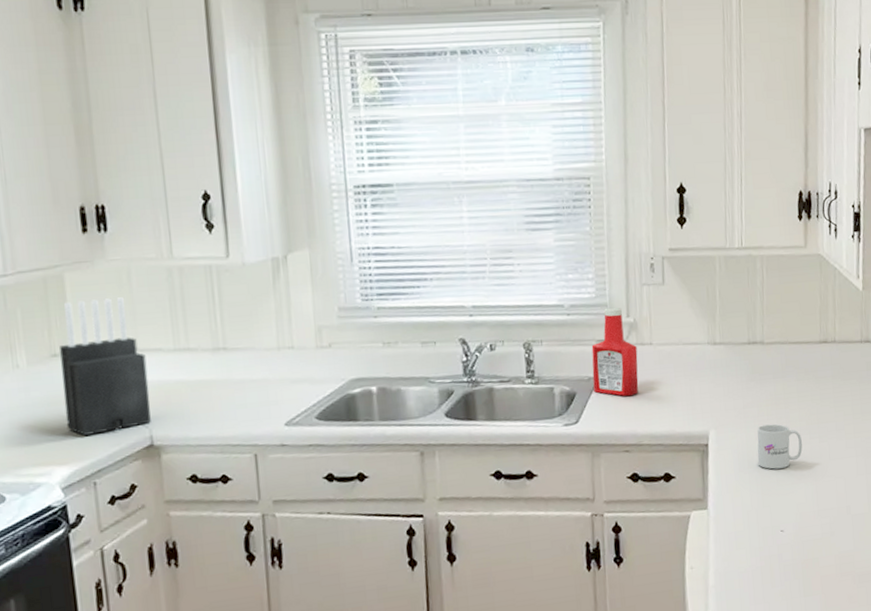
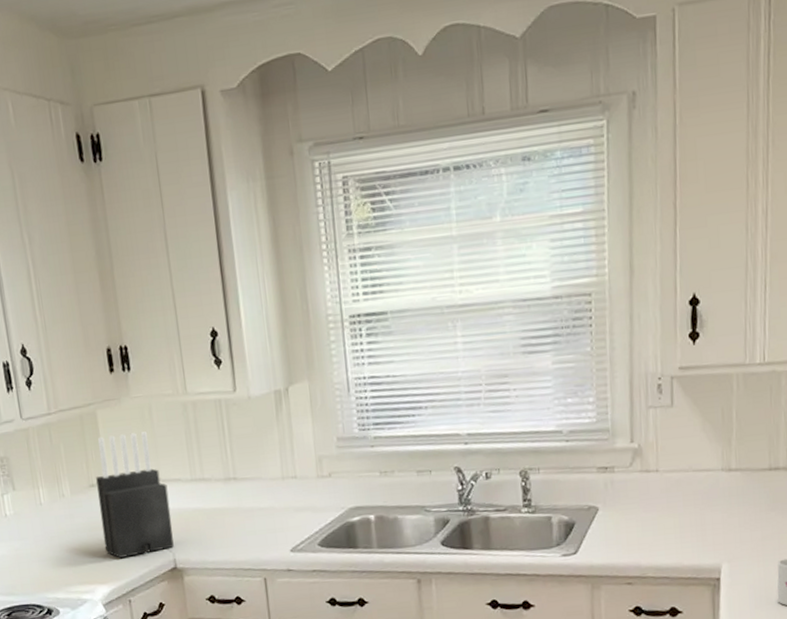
ketchup bottle: present [591,307,639,396] -> none [592,432,643,526]

